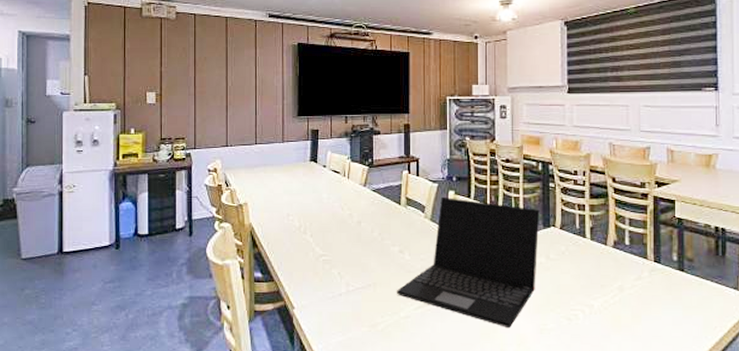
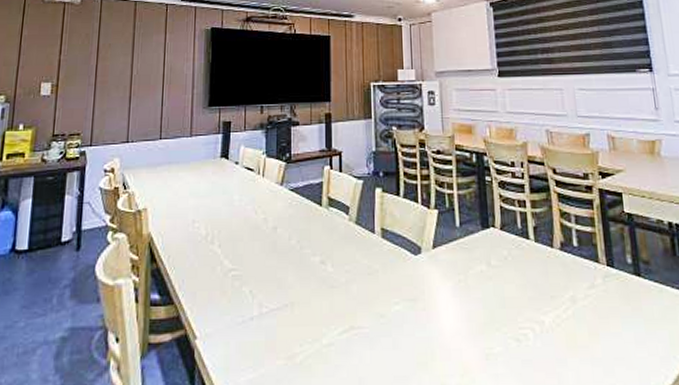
laptop: present [396,196,540,329] -> none [317,195,477,355]

